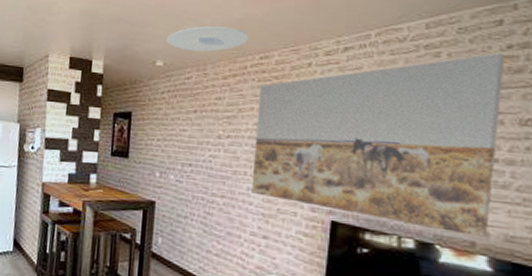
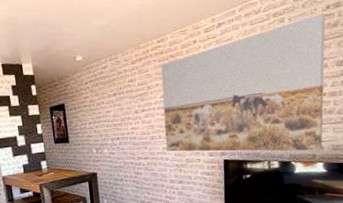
ceiling light: present [167,26,249,52] -> none [81,18,147,44]

